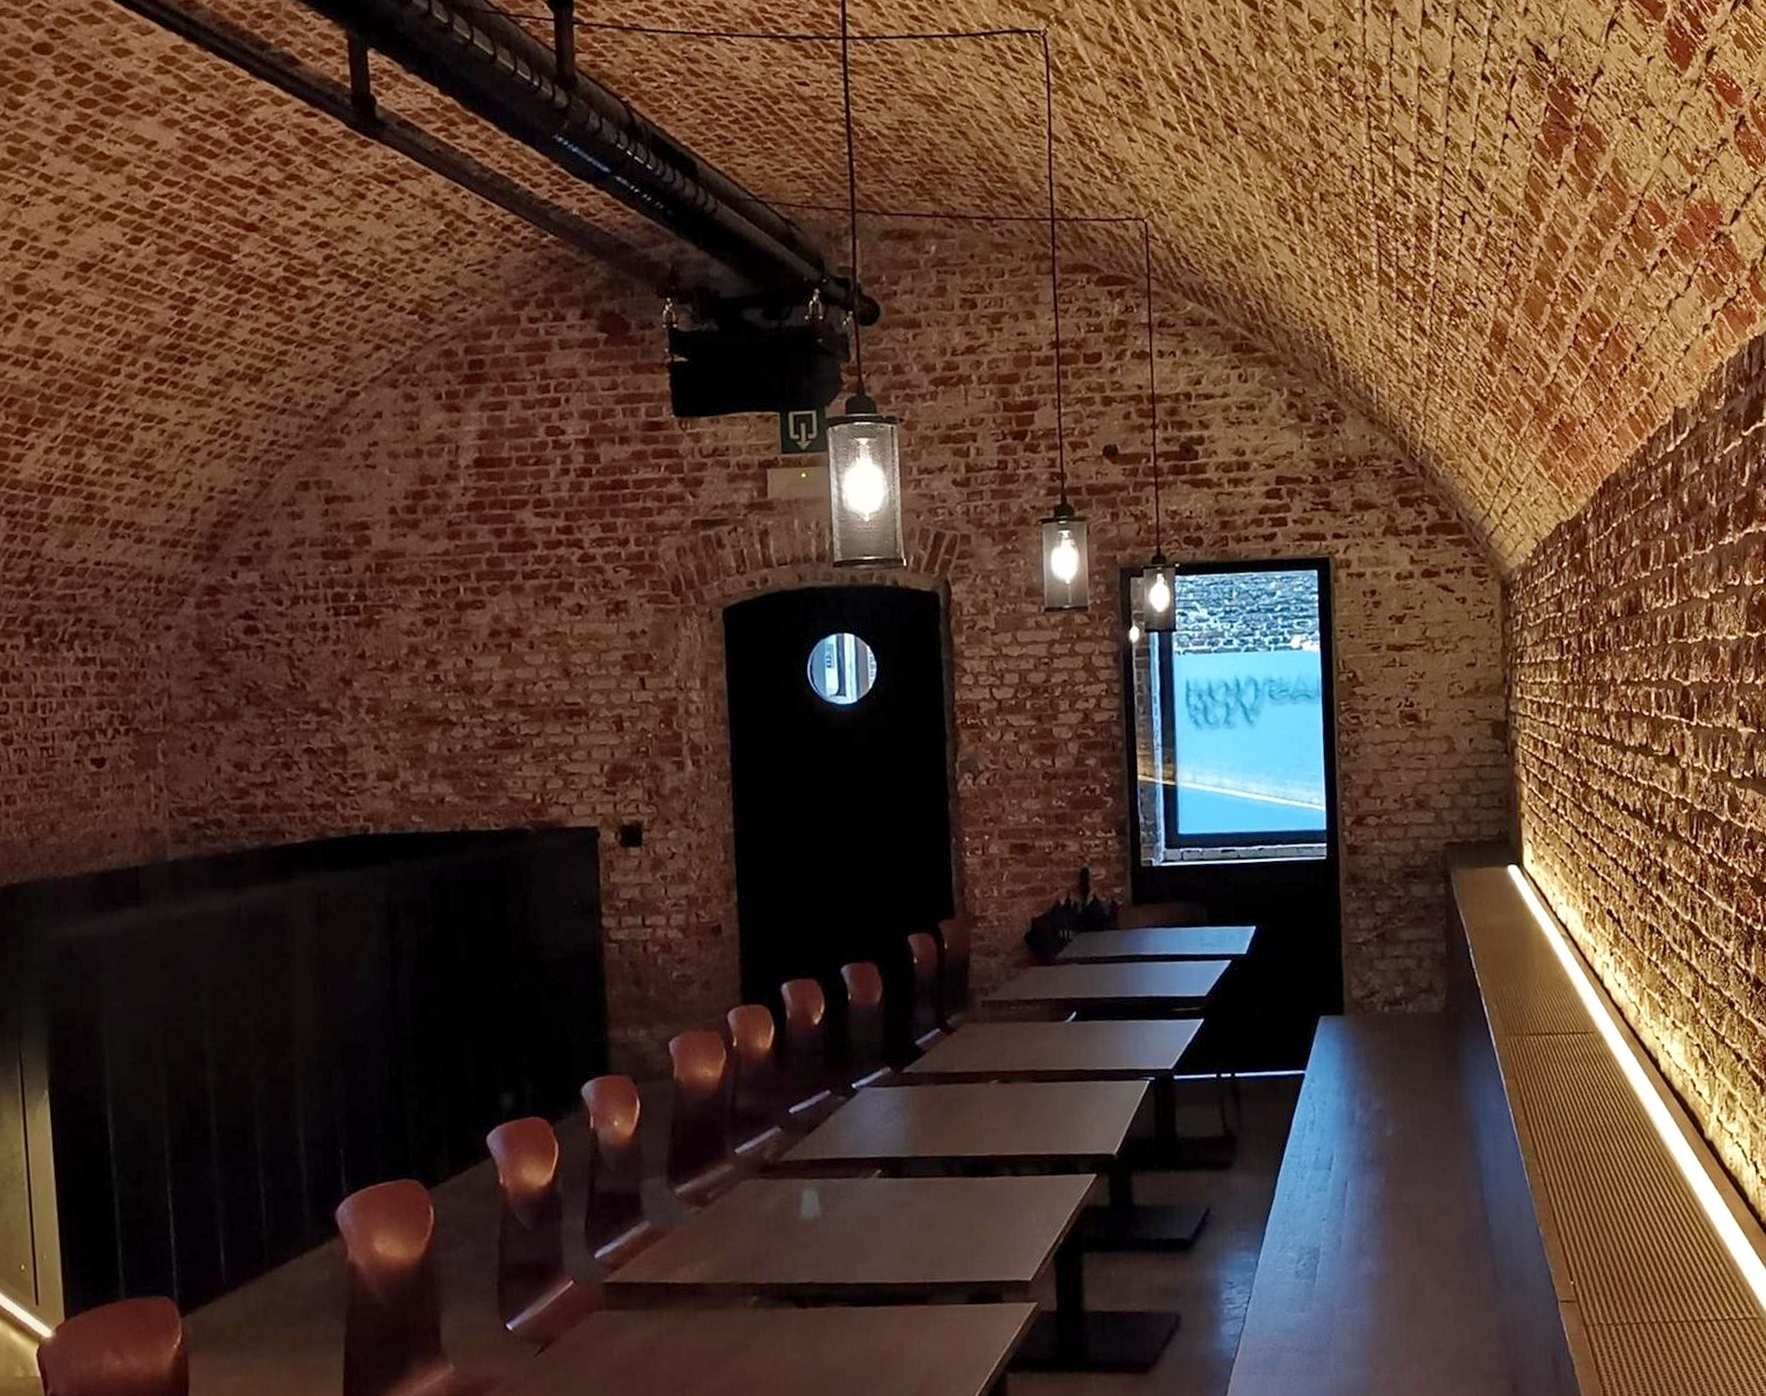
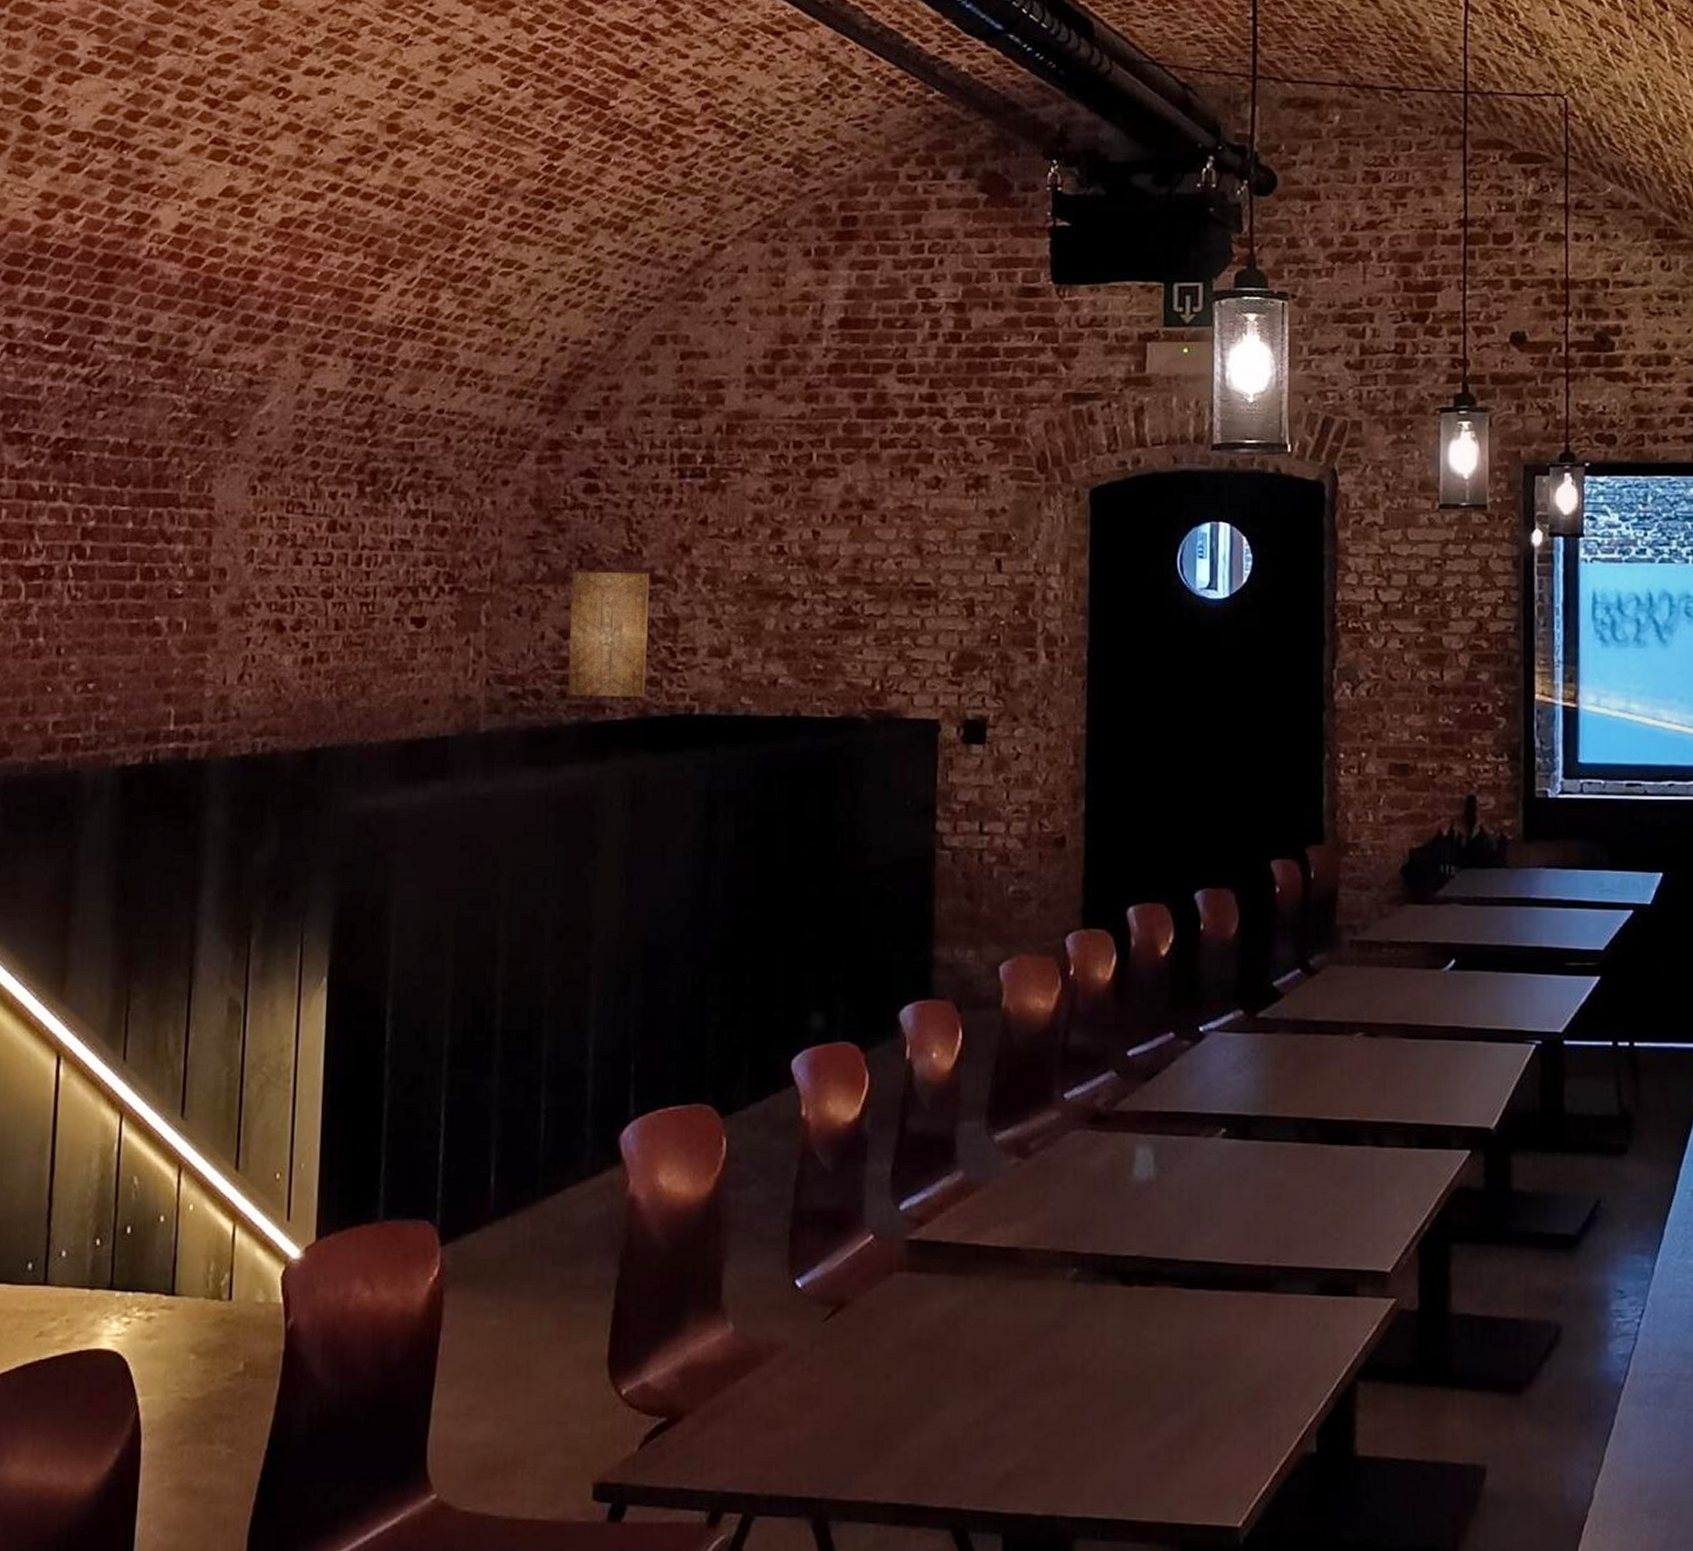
wall art: none [241,706,322,823] -> present [567,571,649,698]

